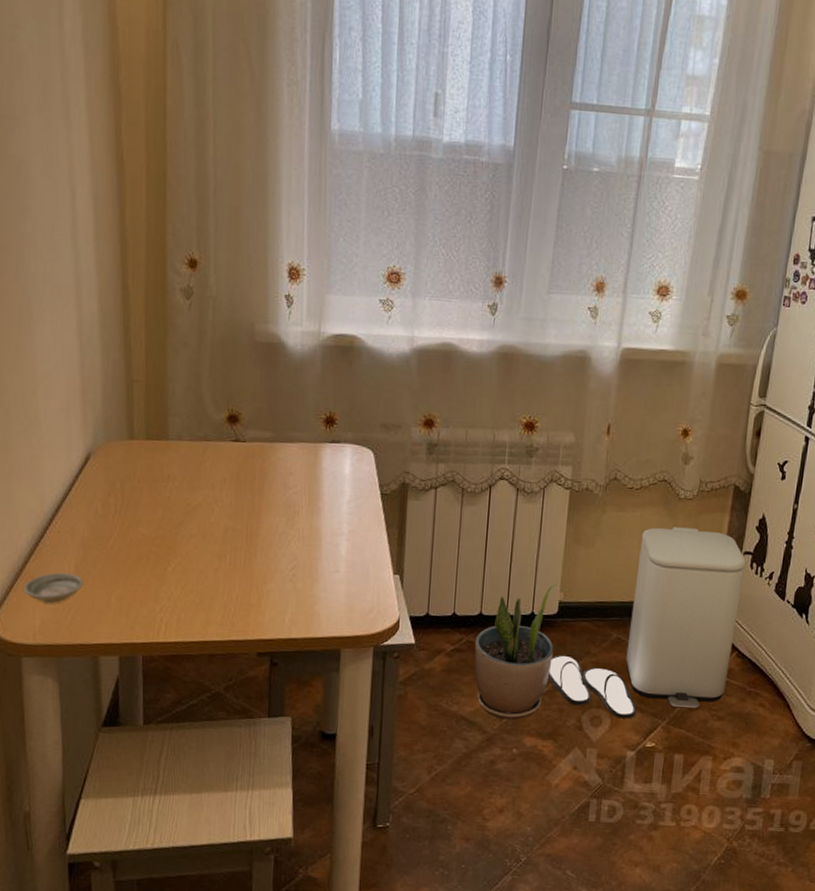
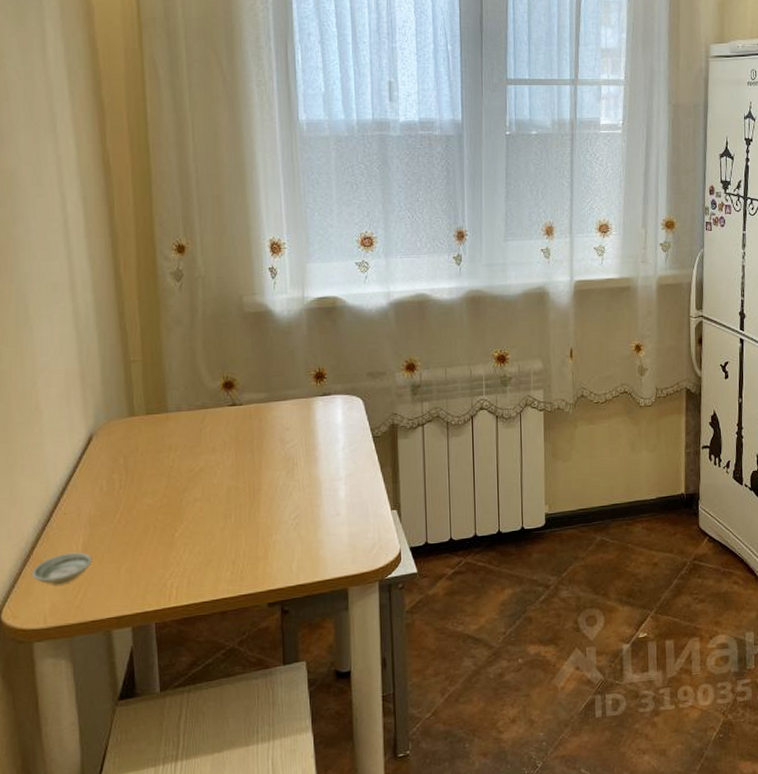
potted plant: present [474,584,557,720] -> none [472,498,545,632]
slippers: present [548,655,637,719] -> none [543,563,627,615]
pedal bin: present [626,527,746,709] -> none [611,431,705,597]

